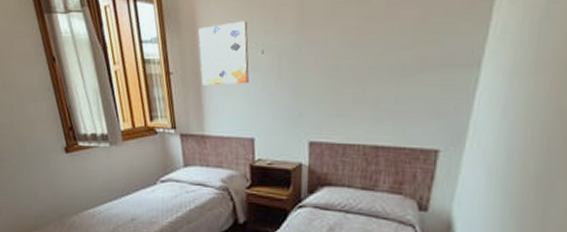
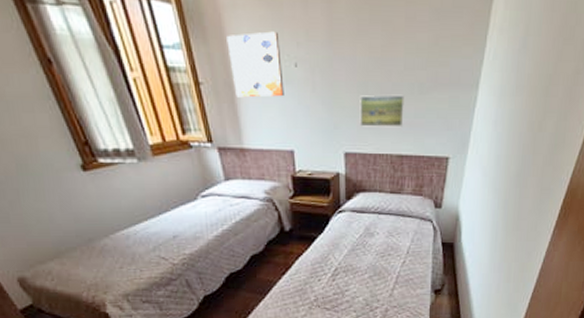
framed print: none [328,78,384,115] -> present [360,94,406,128]

